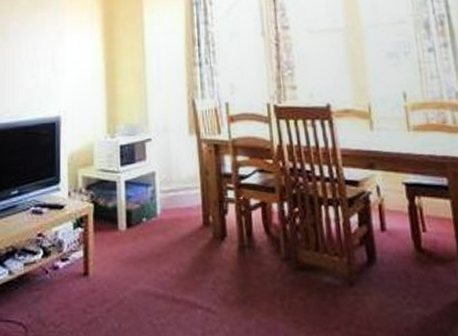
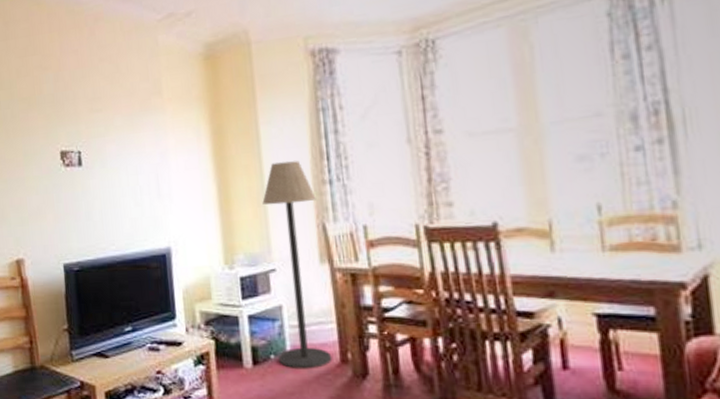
floor lamp: none [143,45,196,232] -> present [262,161,332,370]

